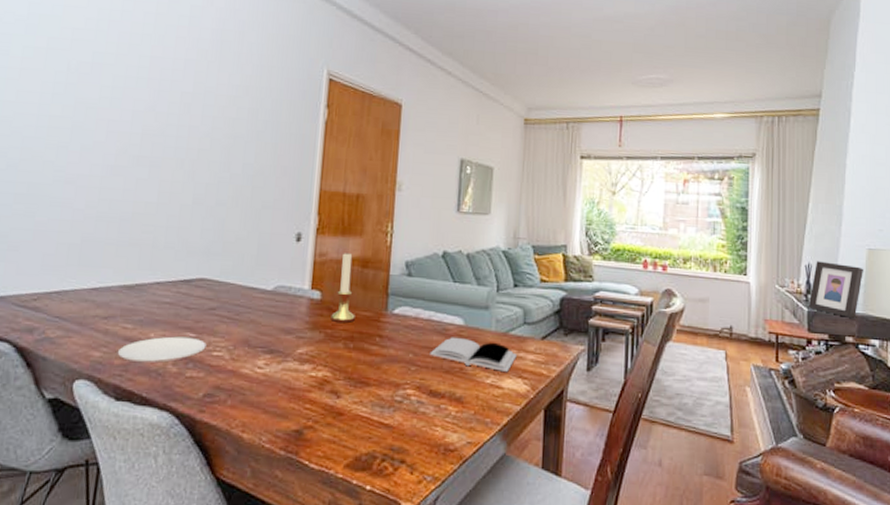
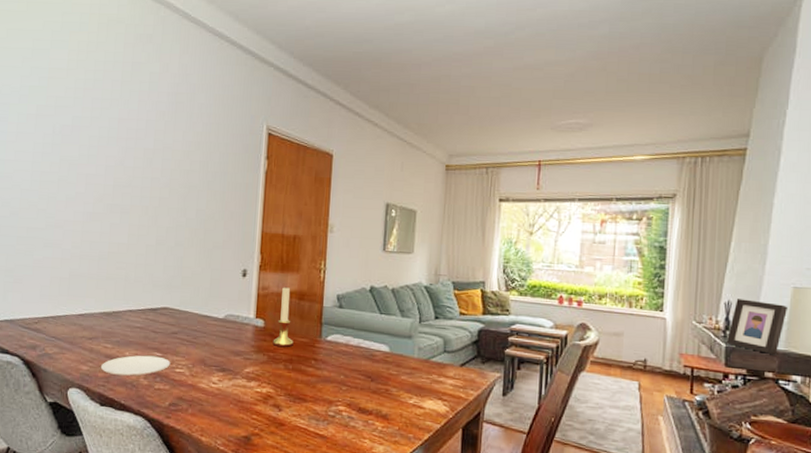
book: present [429,337,517,373] -> none [359,362,437,395]

